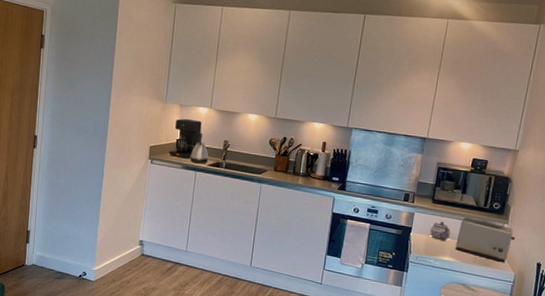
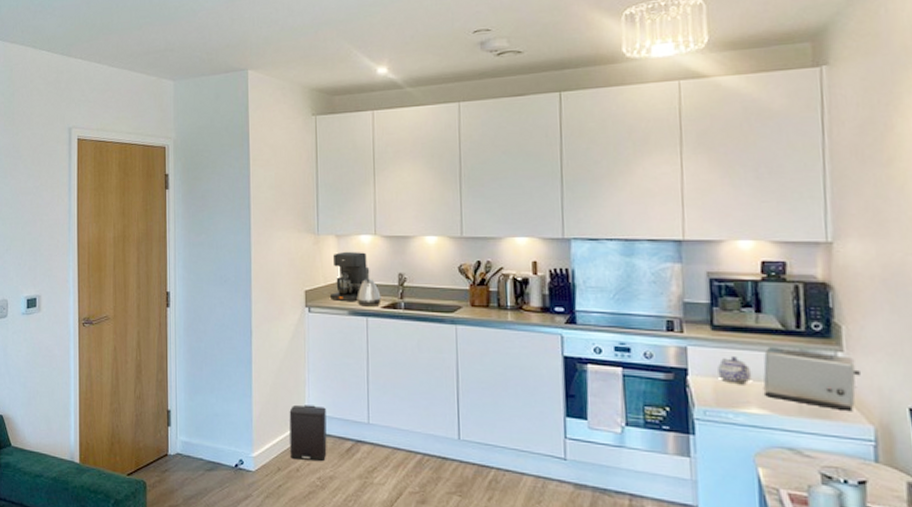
pedal bin: none [124,234,155,277] -> present [289,405,327,462]

